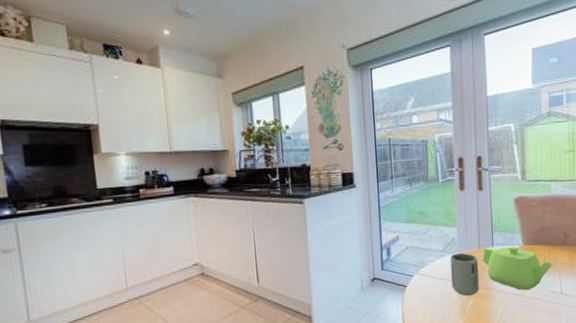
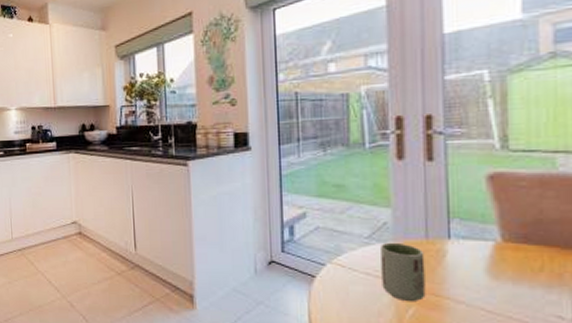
teapot: present [483,246,552,291] -> none [432,239,557,308]

